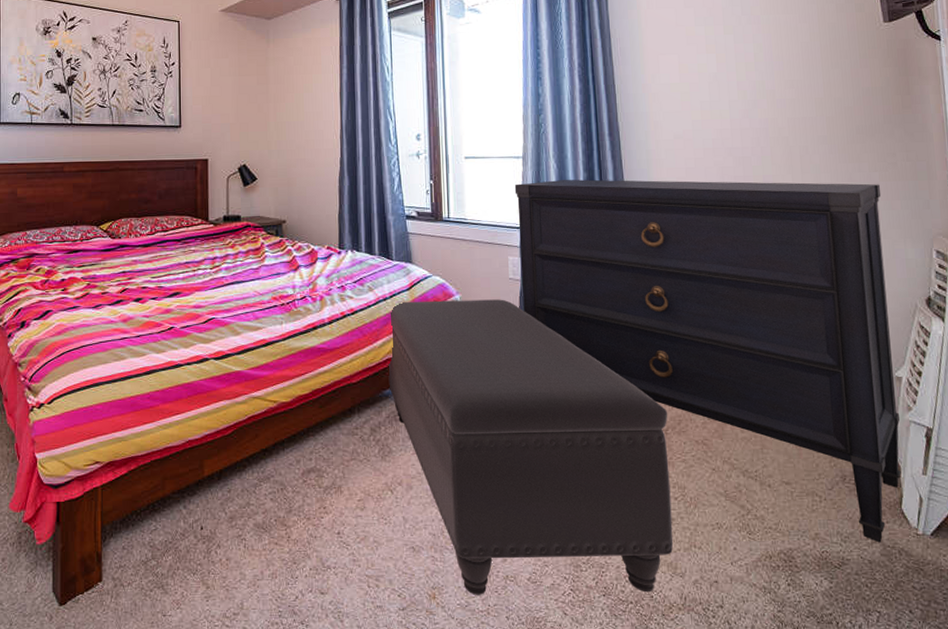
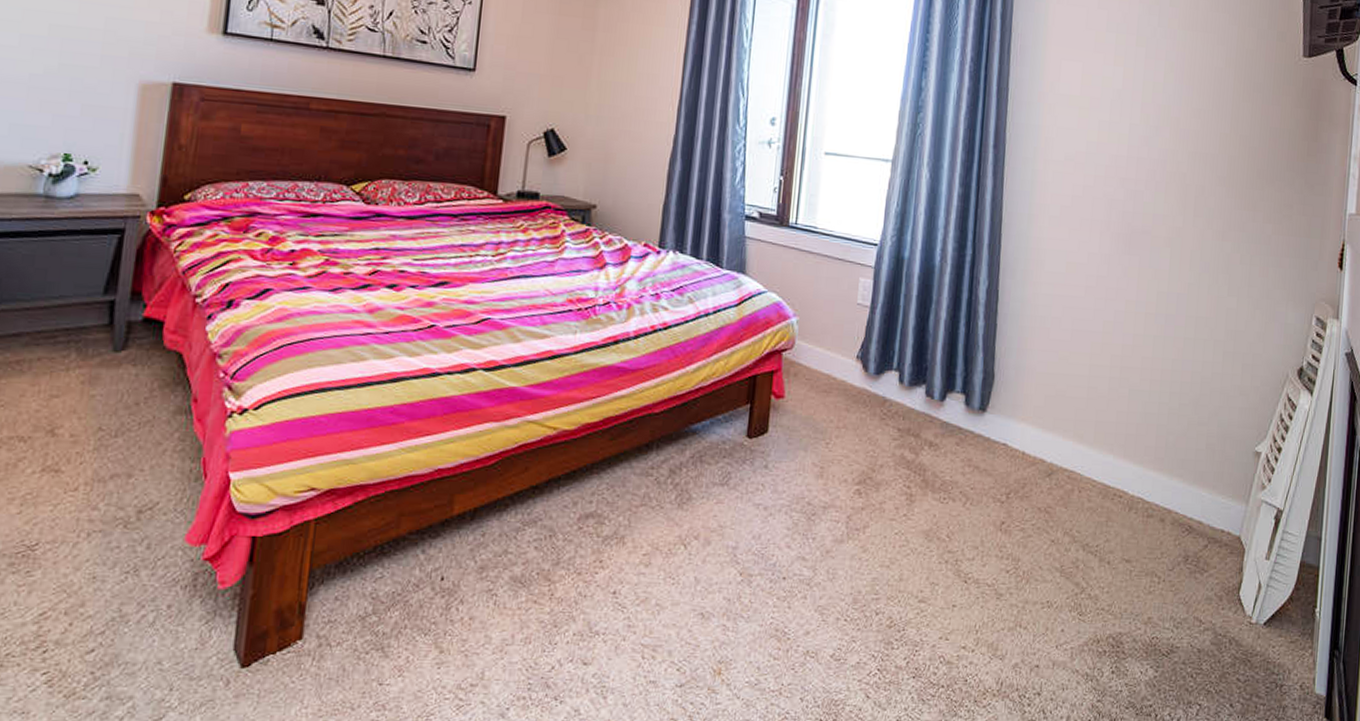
ottoman: present [388,299,673,595] -> none [698,319,1013,676]
dresser: present [514,179,901,543] -> none [869,192,1272,631]

